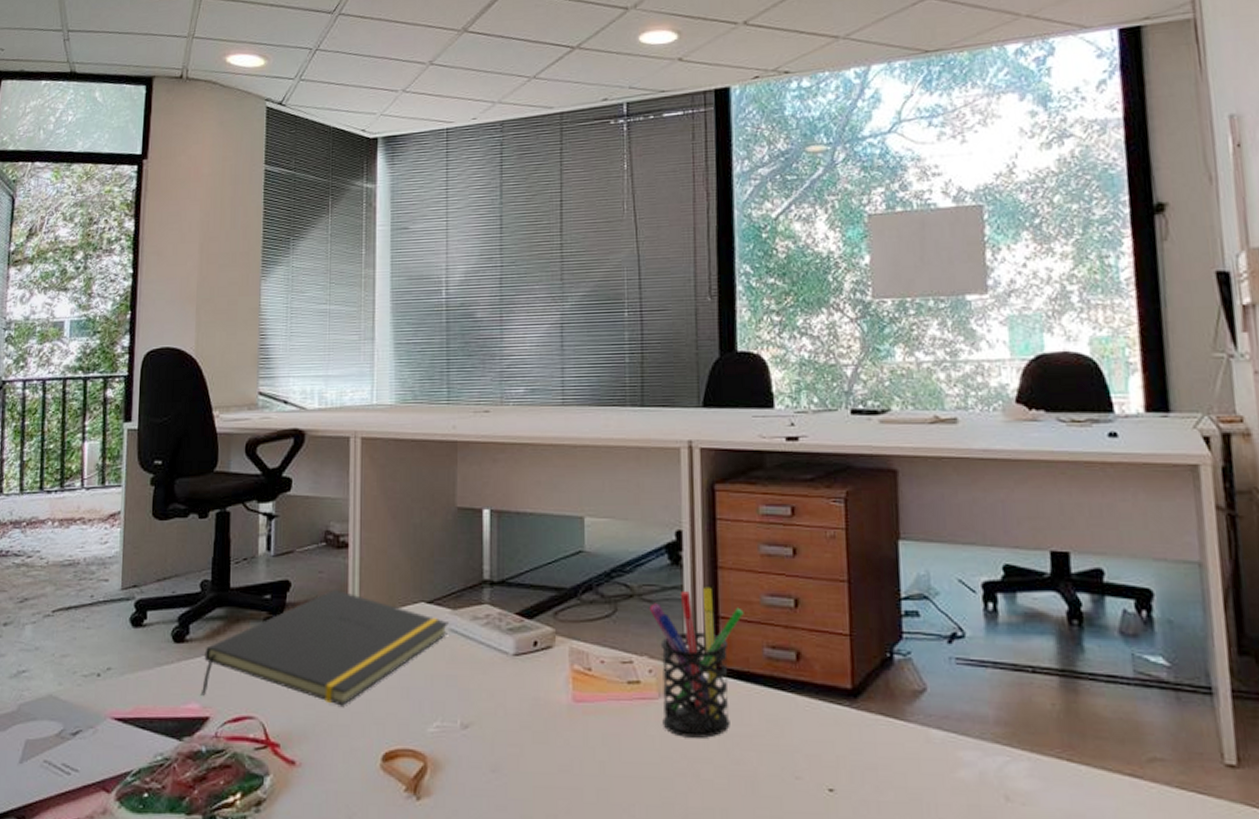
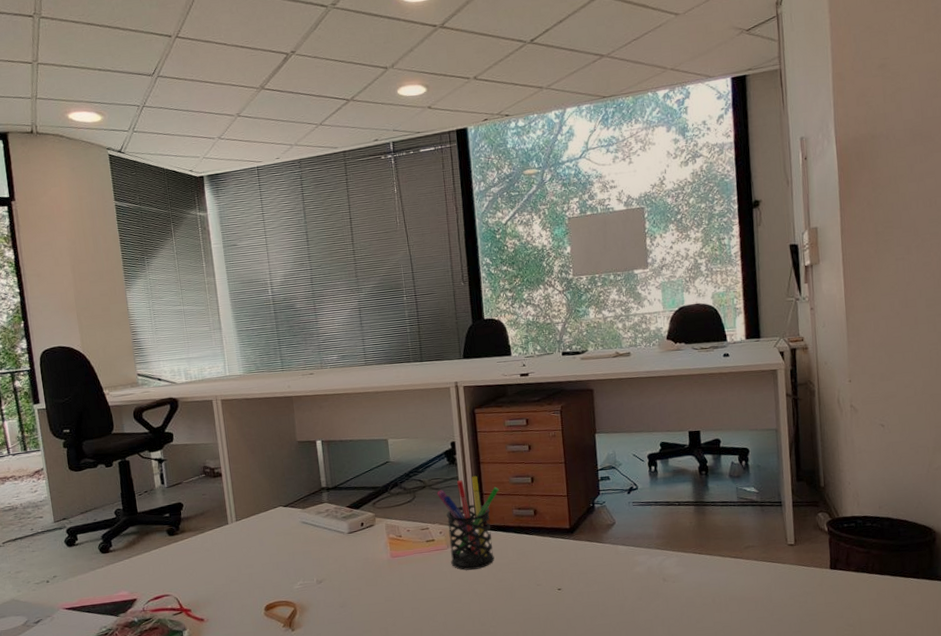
notepad: present [200,590,449,706] -> none [126,505,301,586]

